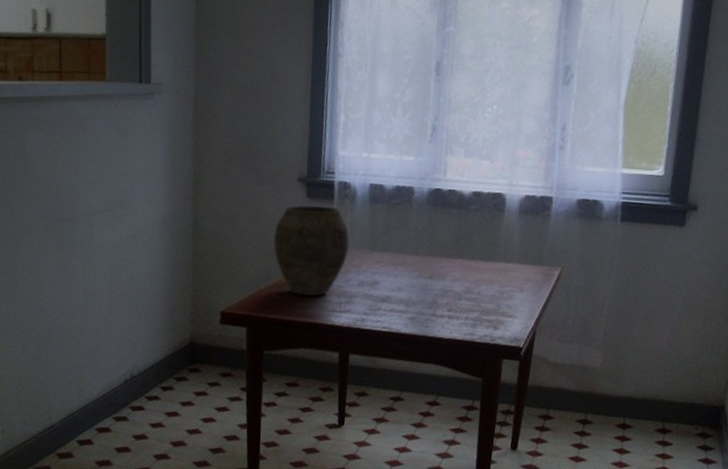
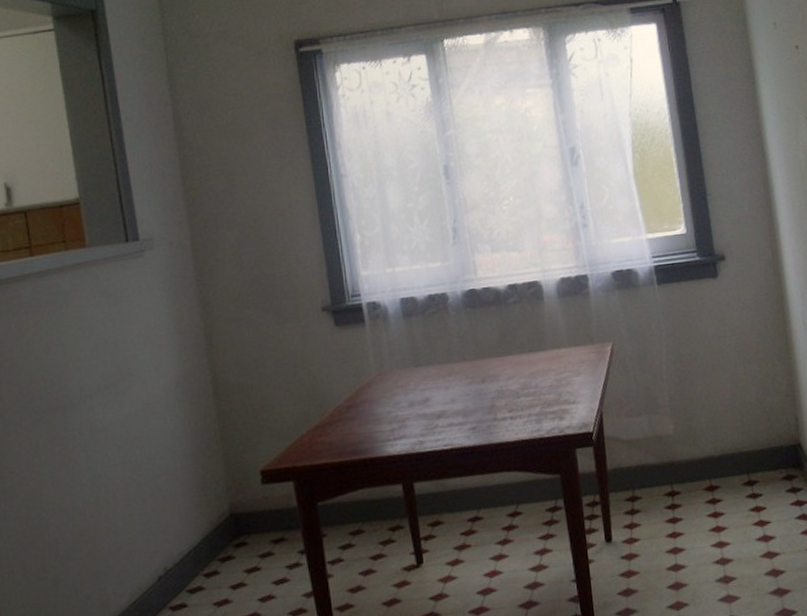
vase: present [273,205,350,296] -> none [305,330,392,433]

